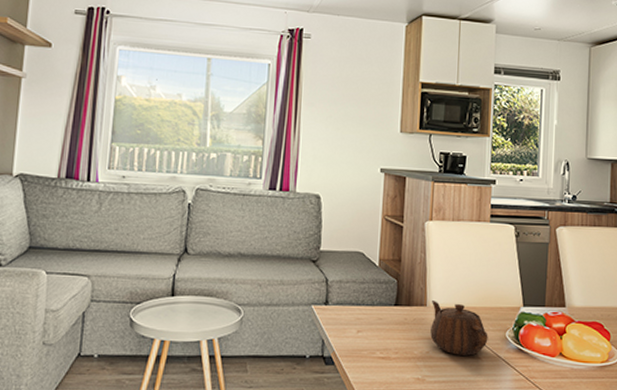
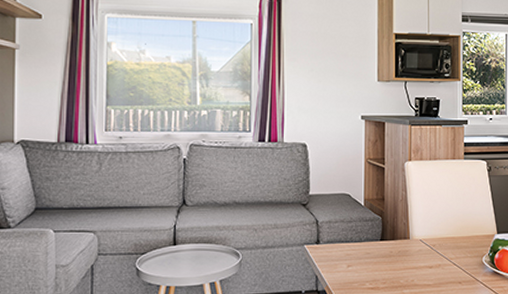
teapot: present [430,301,488,356] -> none [414,234,467,281]

